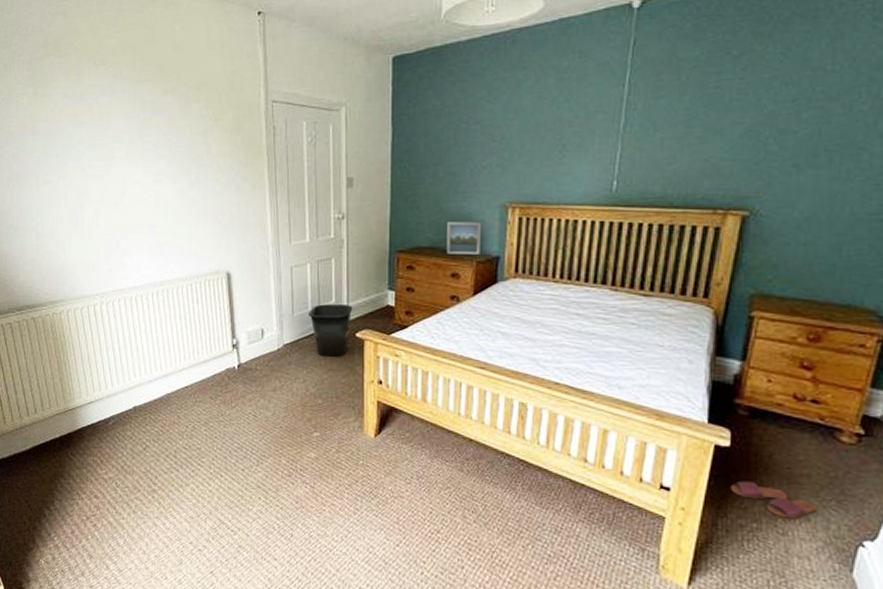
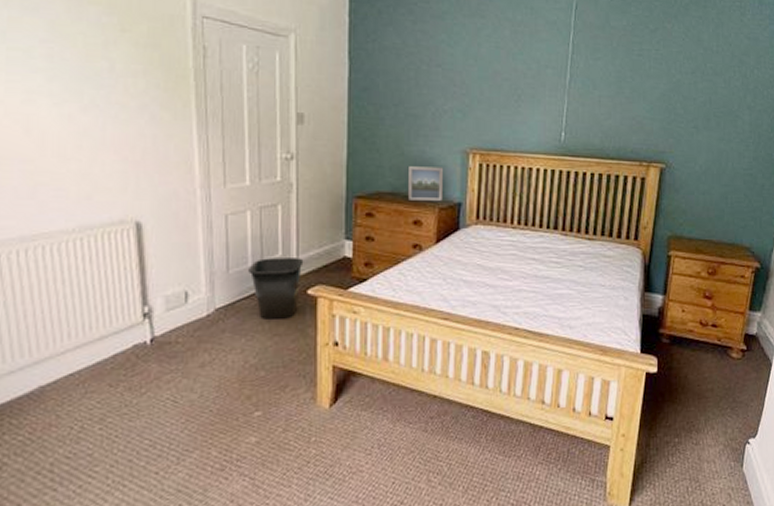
slippers: present [730,481,818,519] -> none [658,401,719,430]

